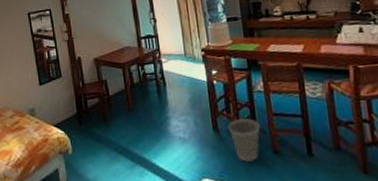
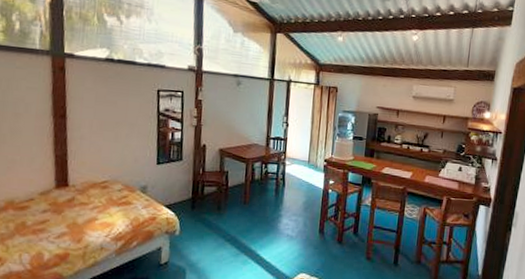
wastebasket: present [227,118,260,162] -> none [332,226,360,264]

